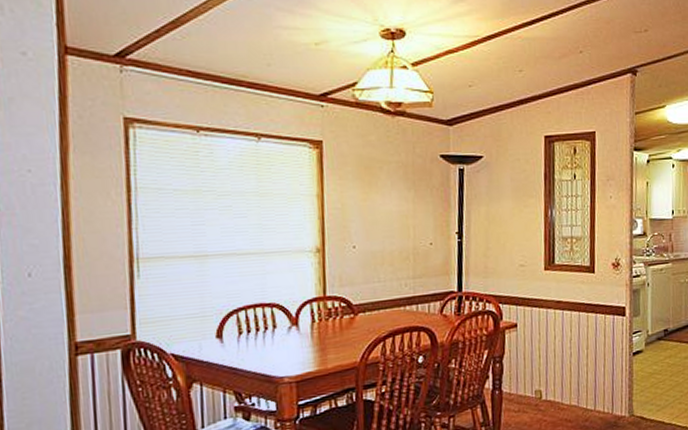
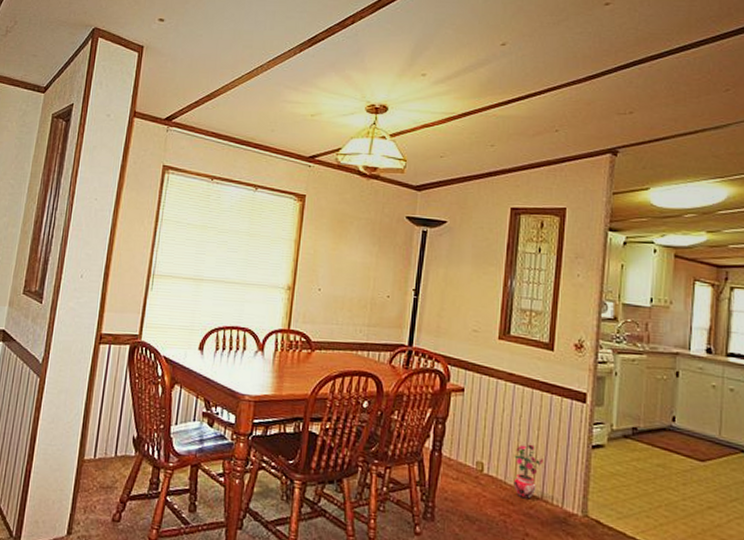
potted plant: none [568,363,595,414] -> present [513,444,545,499]

